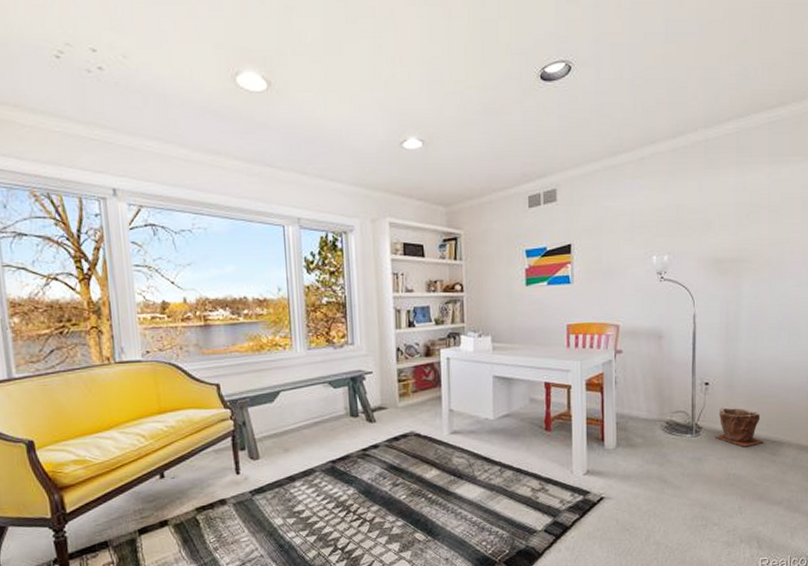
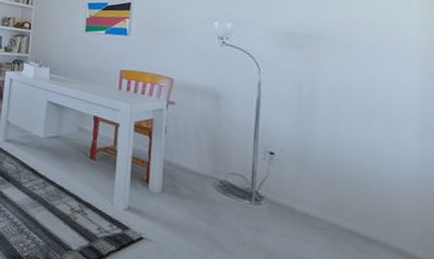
plant pot: present [714,407,764,447] -> none [279,182,347,234]

